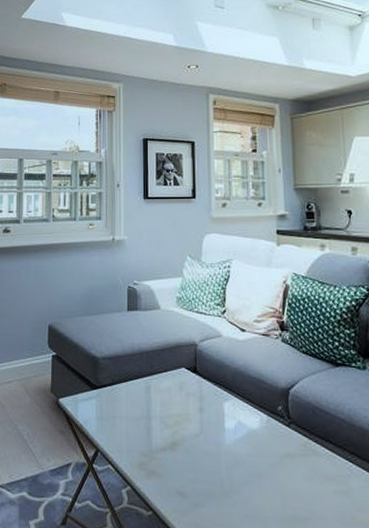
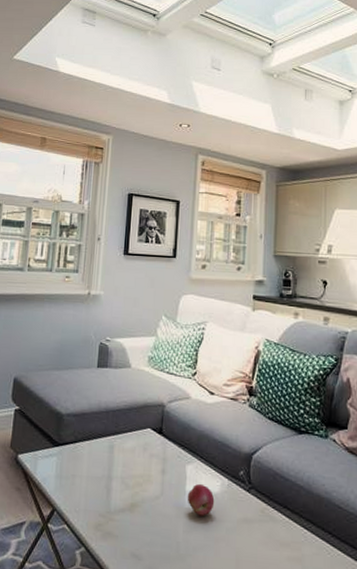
apple: none [226,421,255,453] -> present [187,484,215,516]

